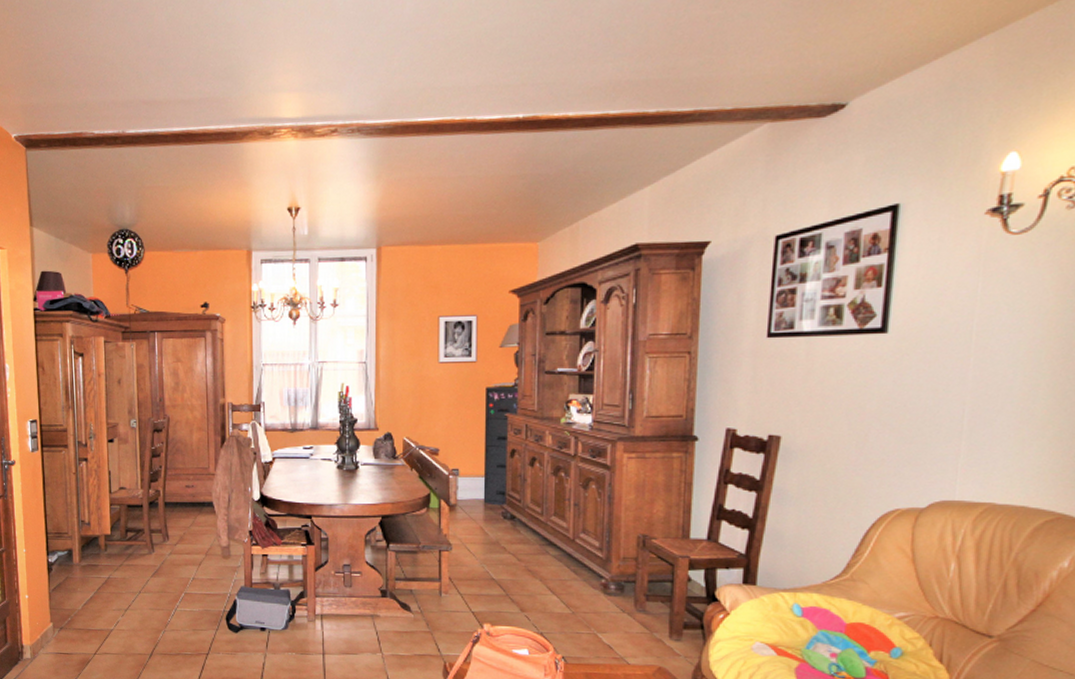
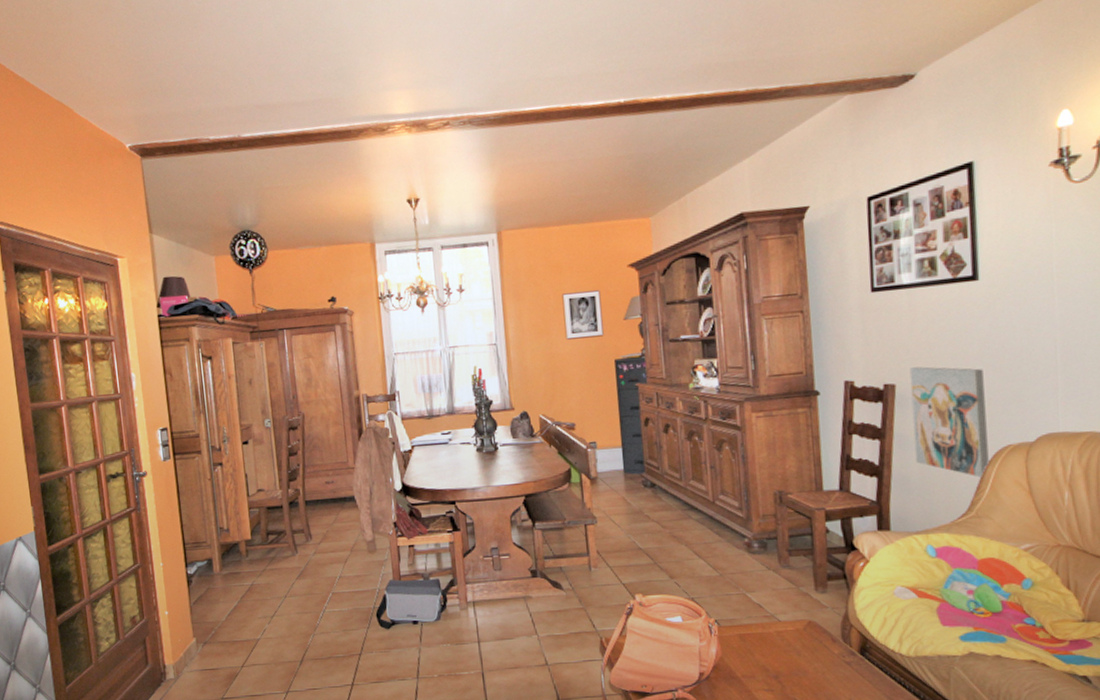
wall art: none [792,420,879,540] -> present [909,366,989,478]

